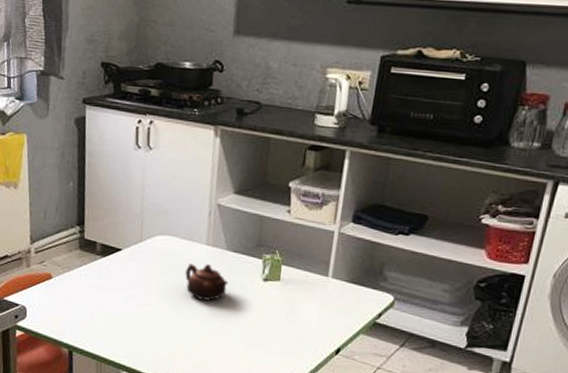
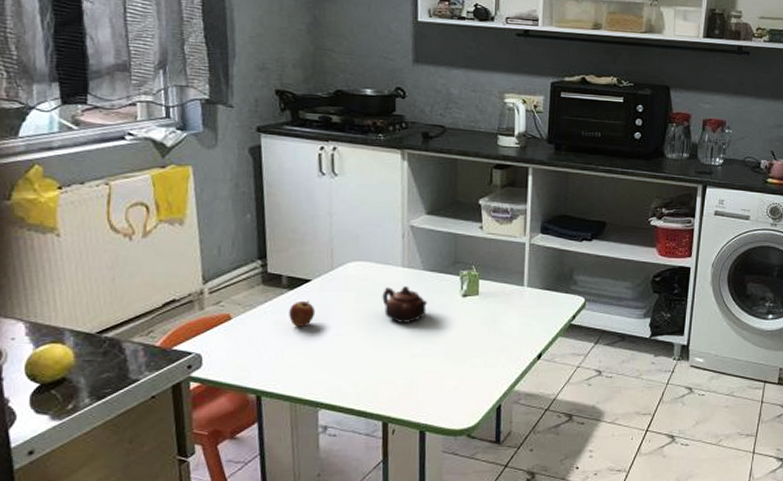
fruit: none [100,268,124,293] -> present [289,300,316,327]

